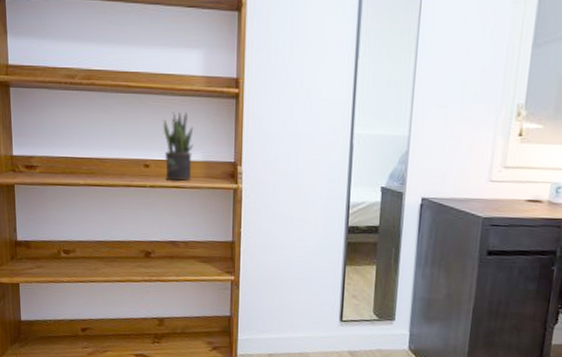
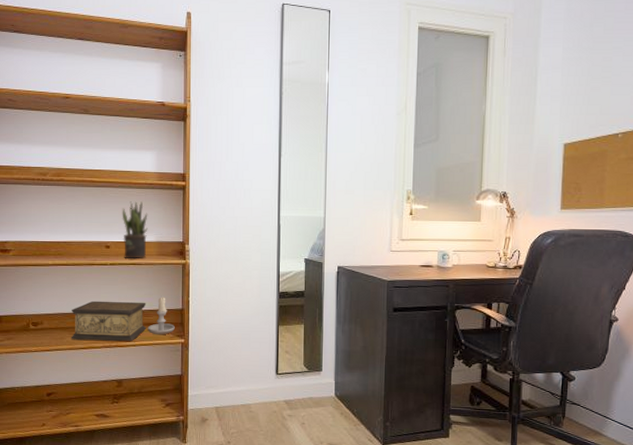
decorative box: none [106,228,191,276] -> present [71,300,146,341]
candle: none [192,225,224,271] -> present [147,296,175,335]

